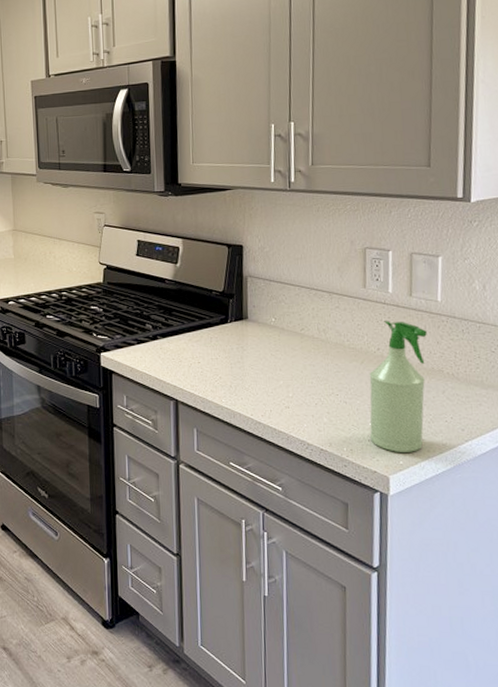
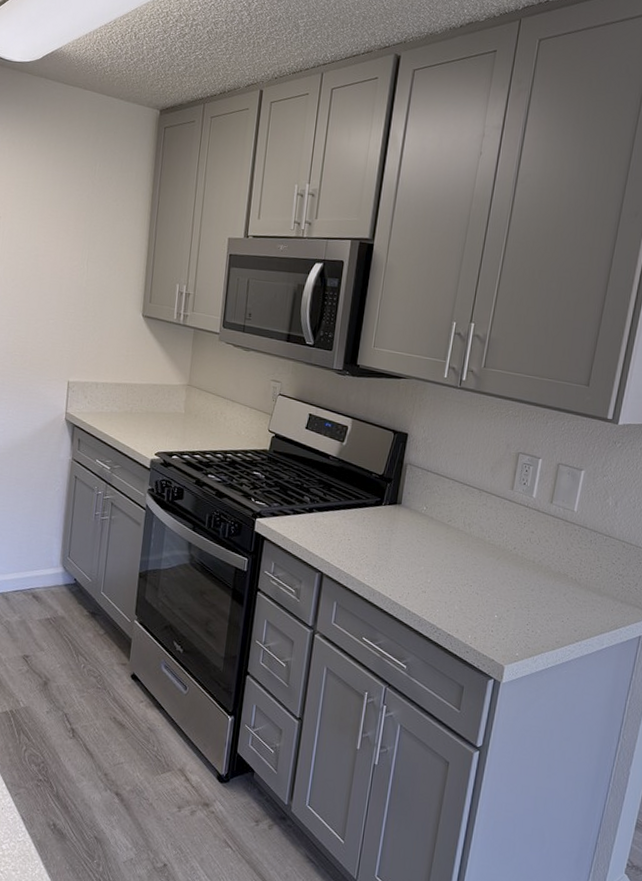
spray bottle: present [369,321,427,452] -> none [494,523,560,646]

